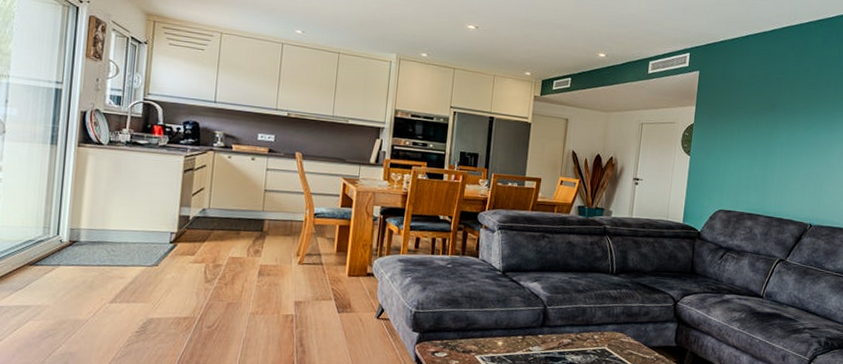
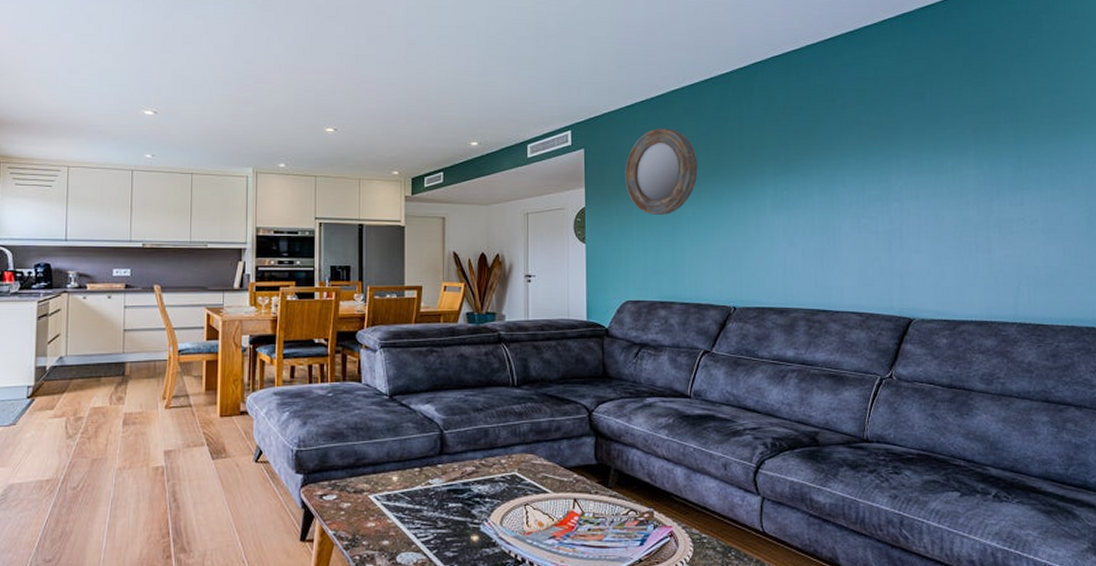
home mirror: none [731,60,797,138] -> present [625,128,698,216]

